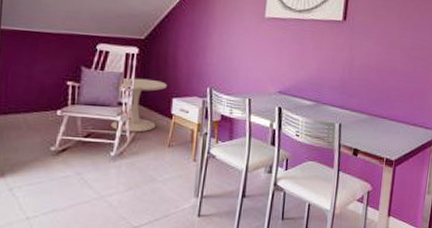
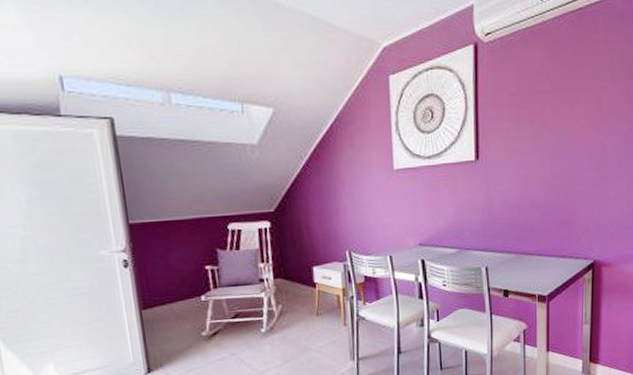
pedestal table: present [111,77,167,133] -> none [256,251,305,308]

